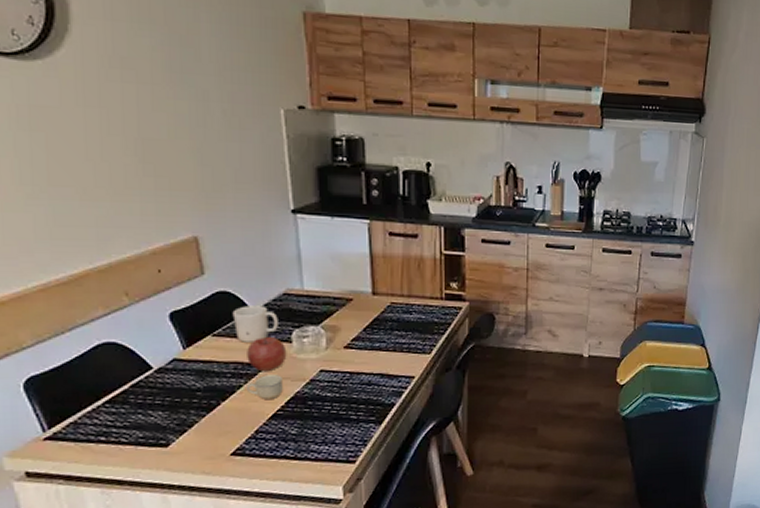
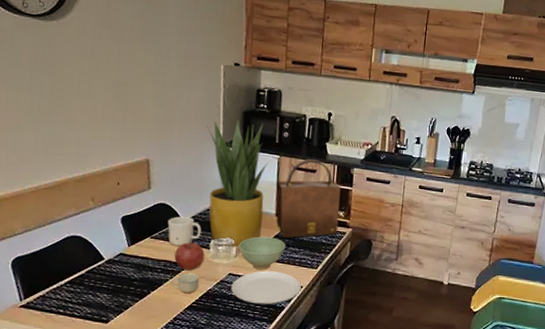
planter: none [271,178,357,338] -> present [207,119,269,247]
plate: none [325,362,413,404] -> present [231,270,301,305]
bowl: none [329,321,389,362] -> present [238,236,286,270]
handbag: none [370,222,452,321] -> present [276,159,341,239]

